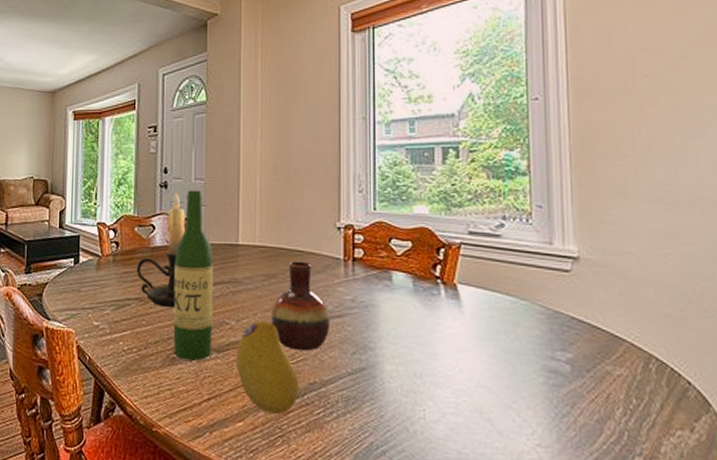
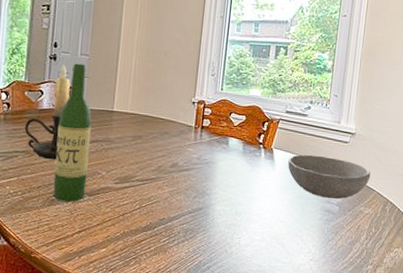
fruit: present [236,320,299,414] -> none [104,172,152,242]
vase: present [271,261,331,351] -> none [134,126,180,196]
bowl: none [482,290,615,354] -> present [288,154,371,199]

